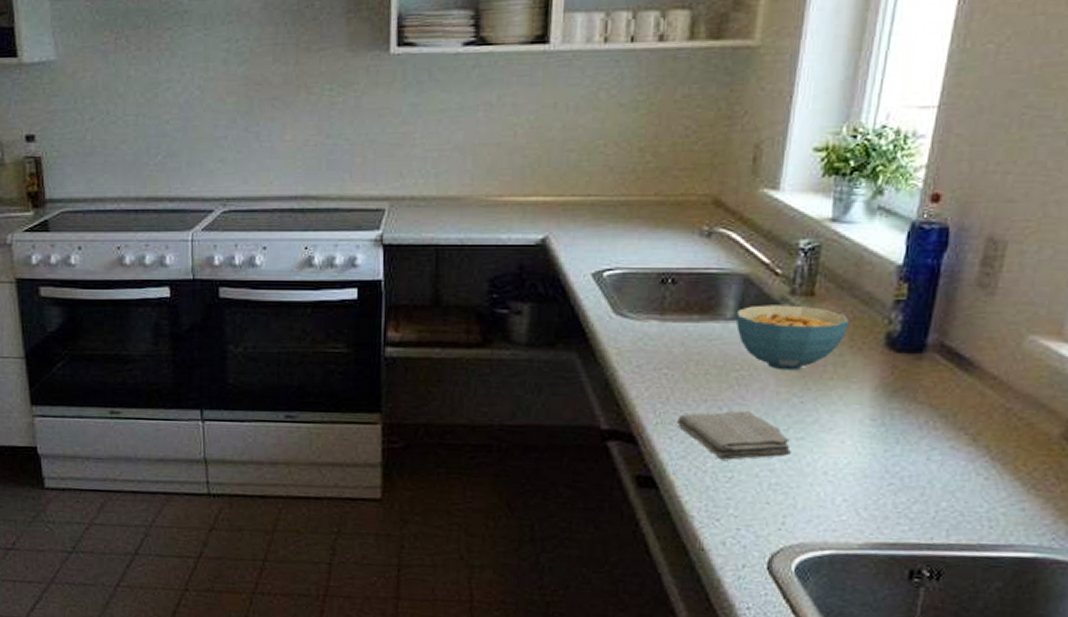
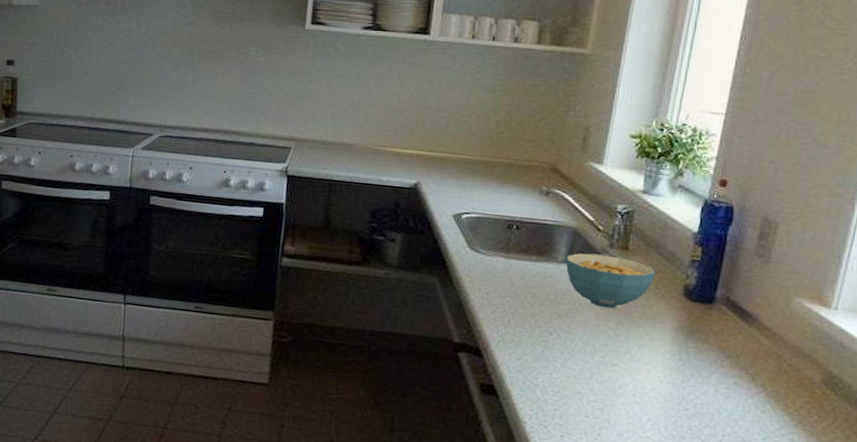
washcloth: present [677,411,792,460] -> none [516,335,608,379]

